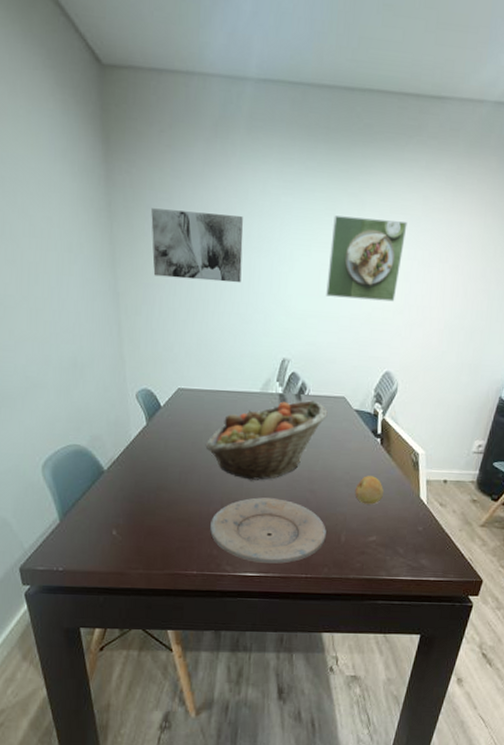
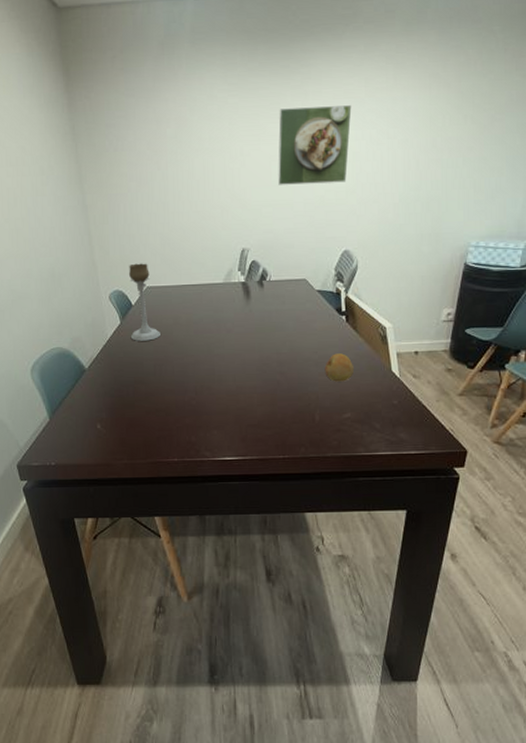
wall art: present [151,208,244,283] -> none [110,122,197,187]
candle holder: none [156,362,189,446] -> present [129,263,160,341]
fruit basket: present [205,400,328,481] -> none [176,285,290,368]
plate: present [210,497,326,564] -> none [187,383,300,447]

